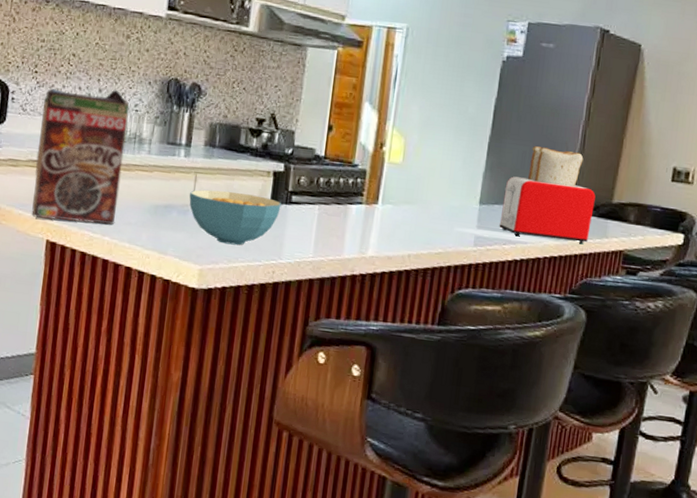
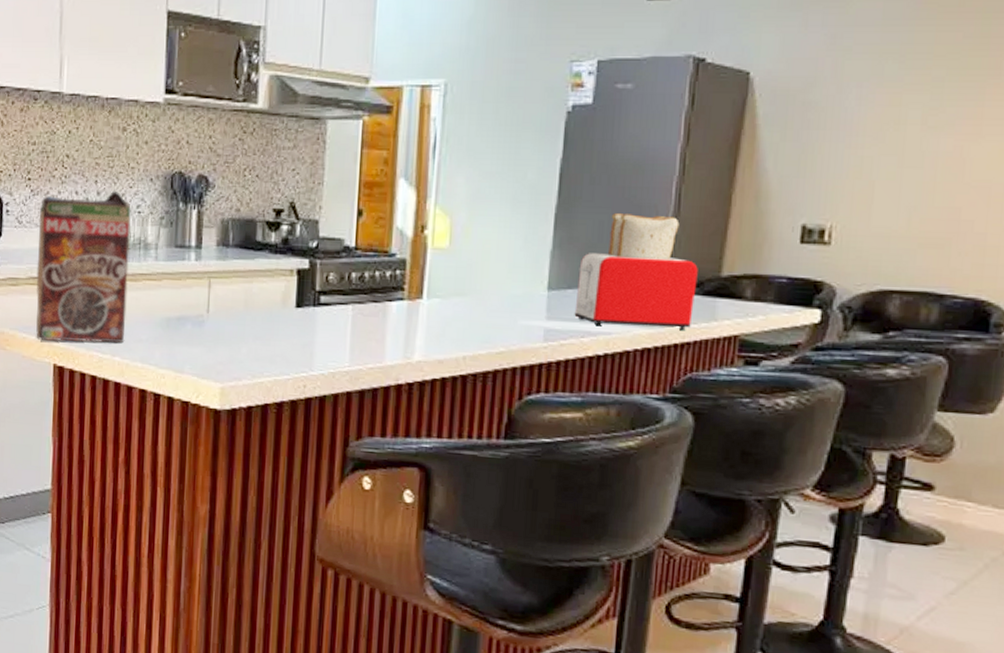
cereal bowl: present [189,189,281,246] -> none [204,296,309,358]

